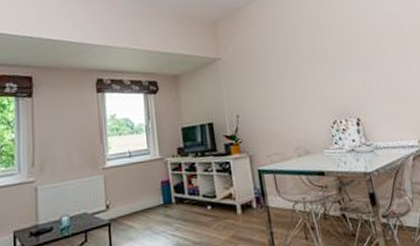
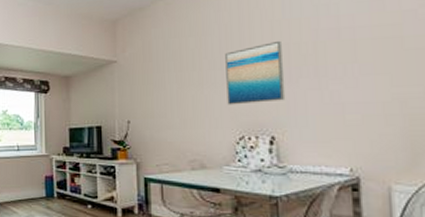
wall art: none [311,35,363,94] -> present [225,40,286,105]

